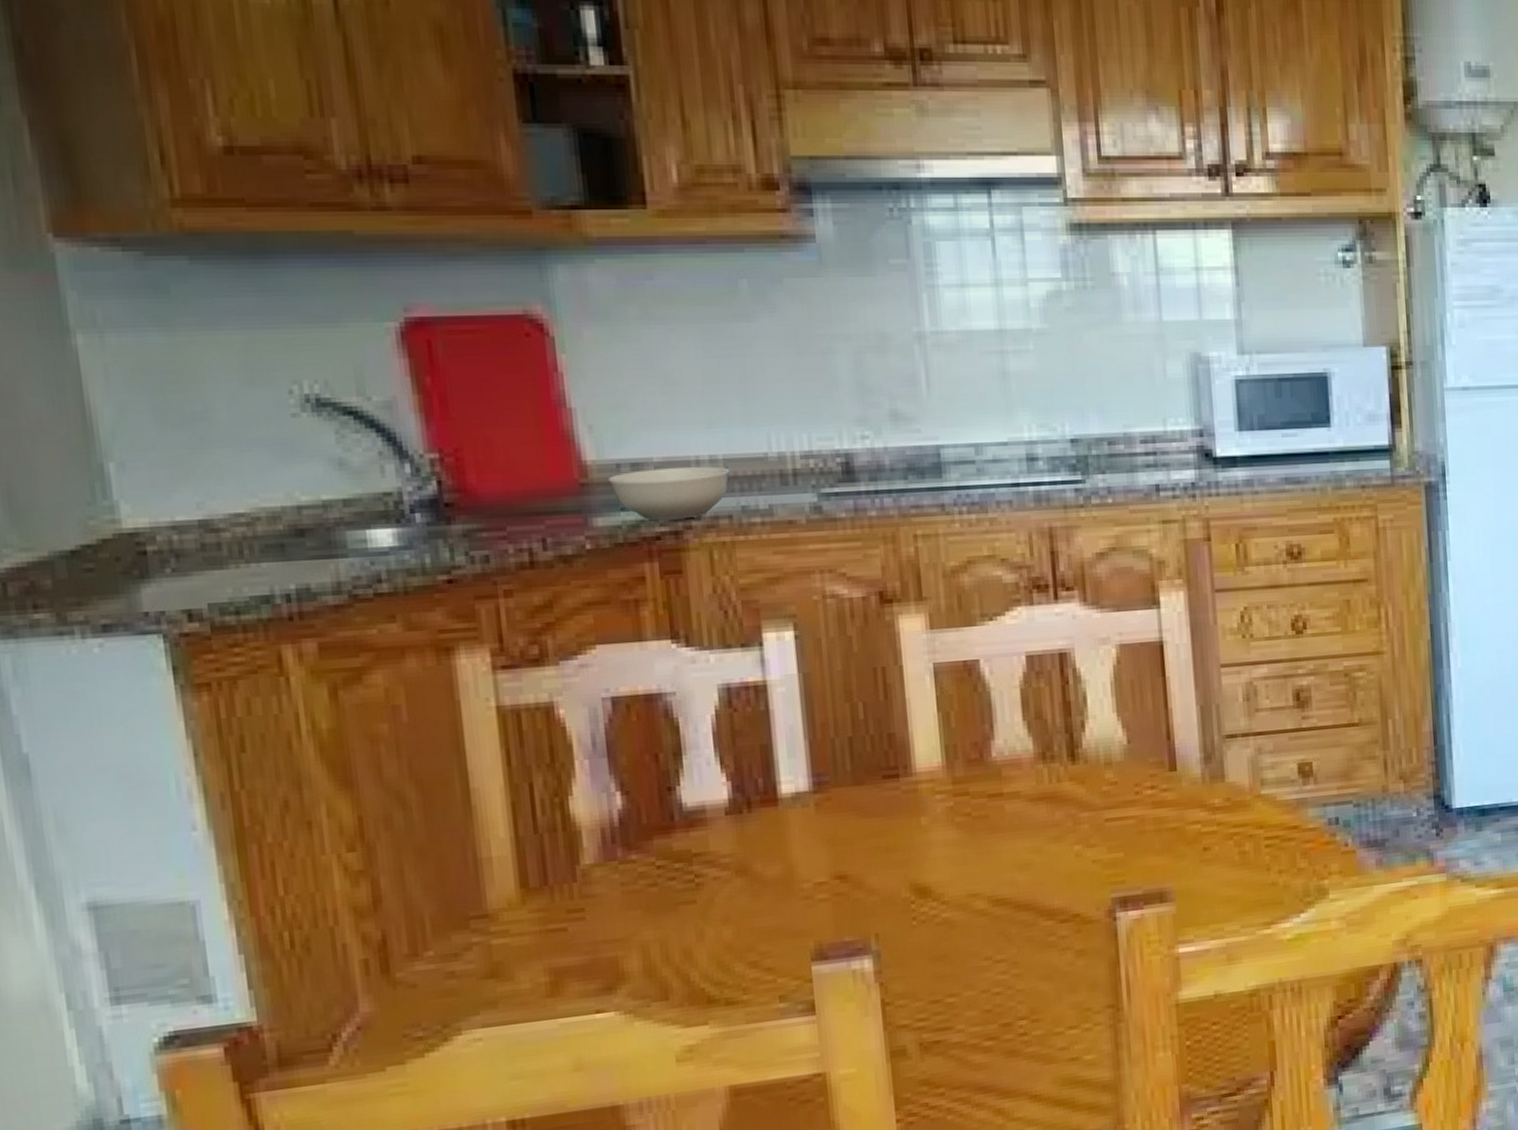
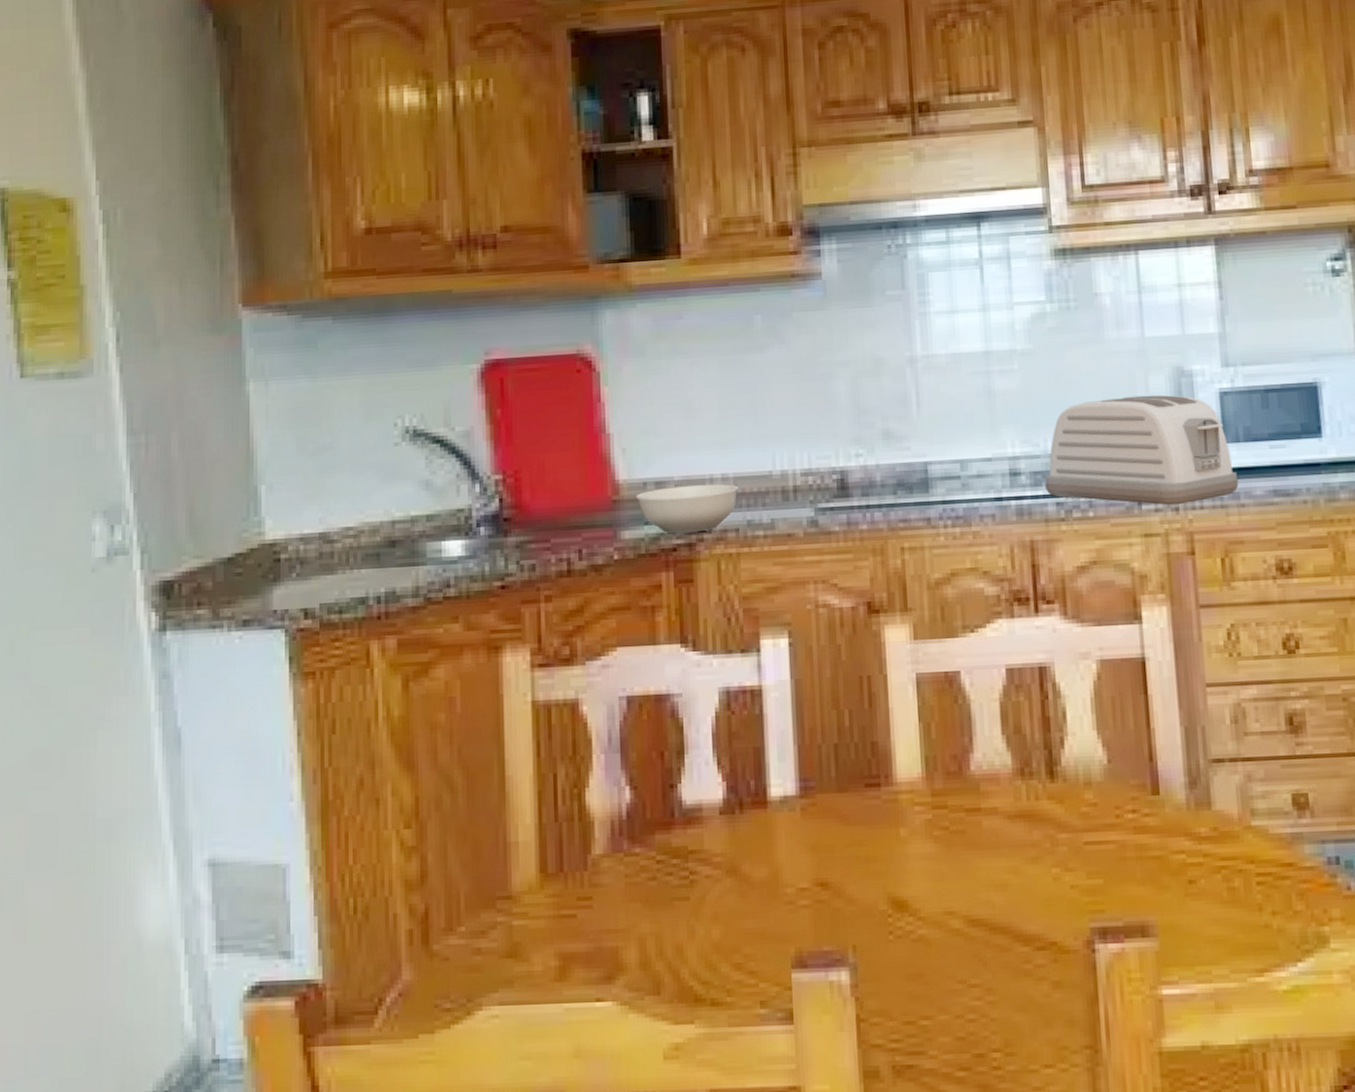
toaster: none [1063,380,1253,493] -> present [1045,394,1239,506]

